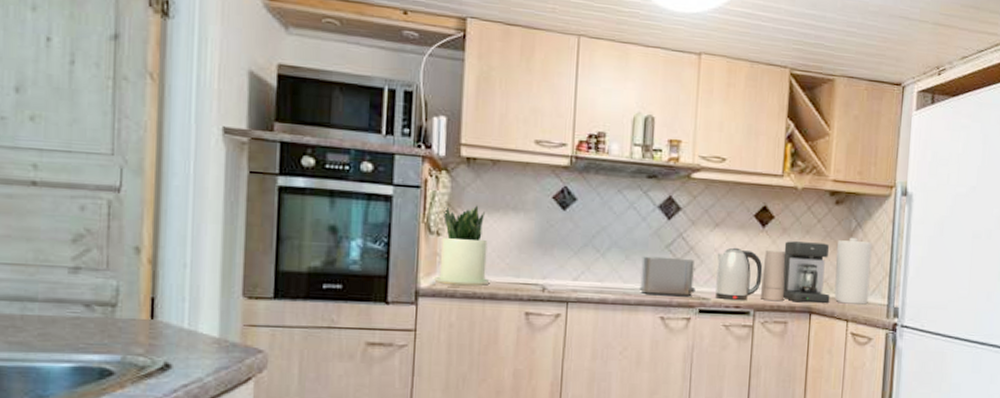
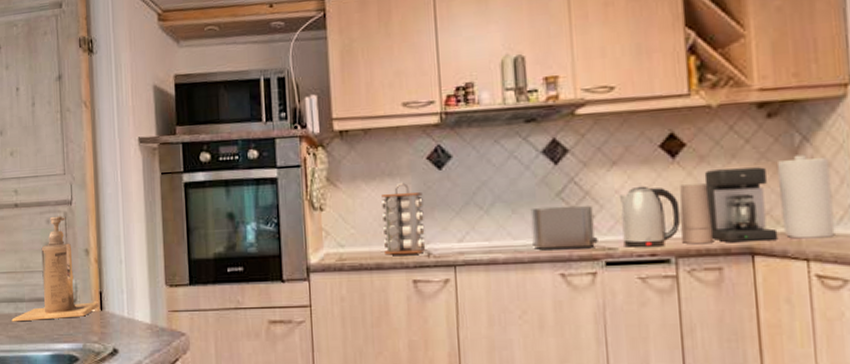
soap dispenser: none [14,203,150,326] -> present [11,216,100,322]
planter: present [434,205,490,287] -> none [322,176,375,259]
spice rack: none [500,217,545,289] -> present [381,182,426,256]

